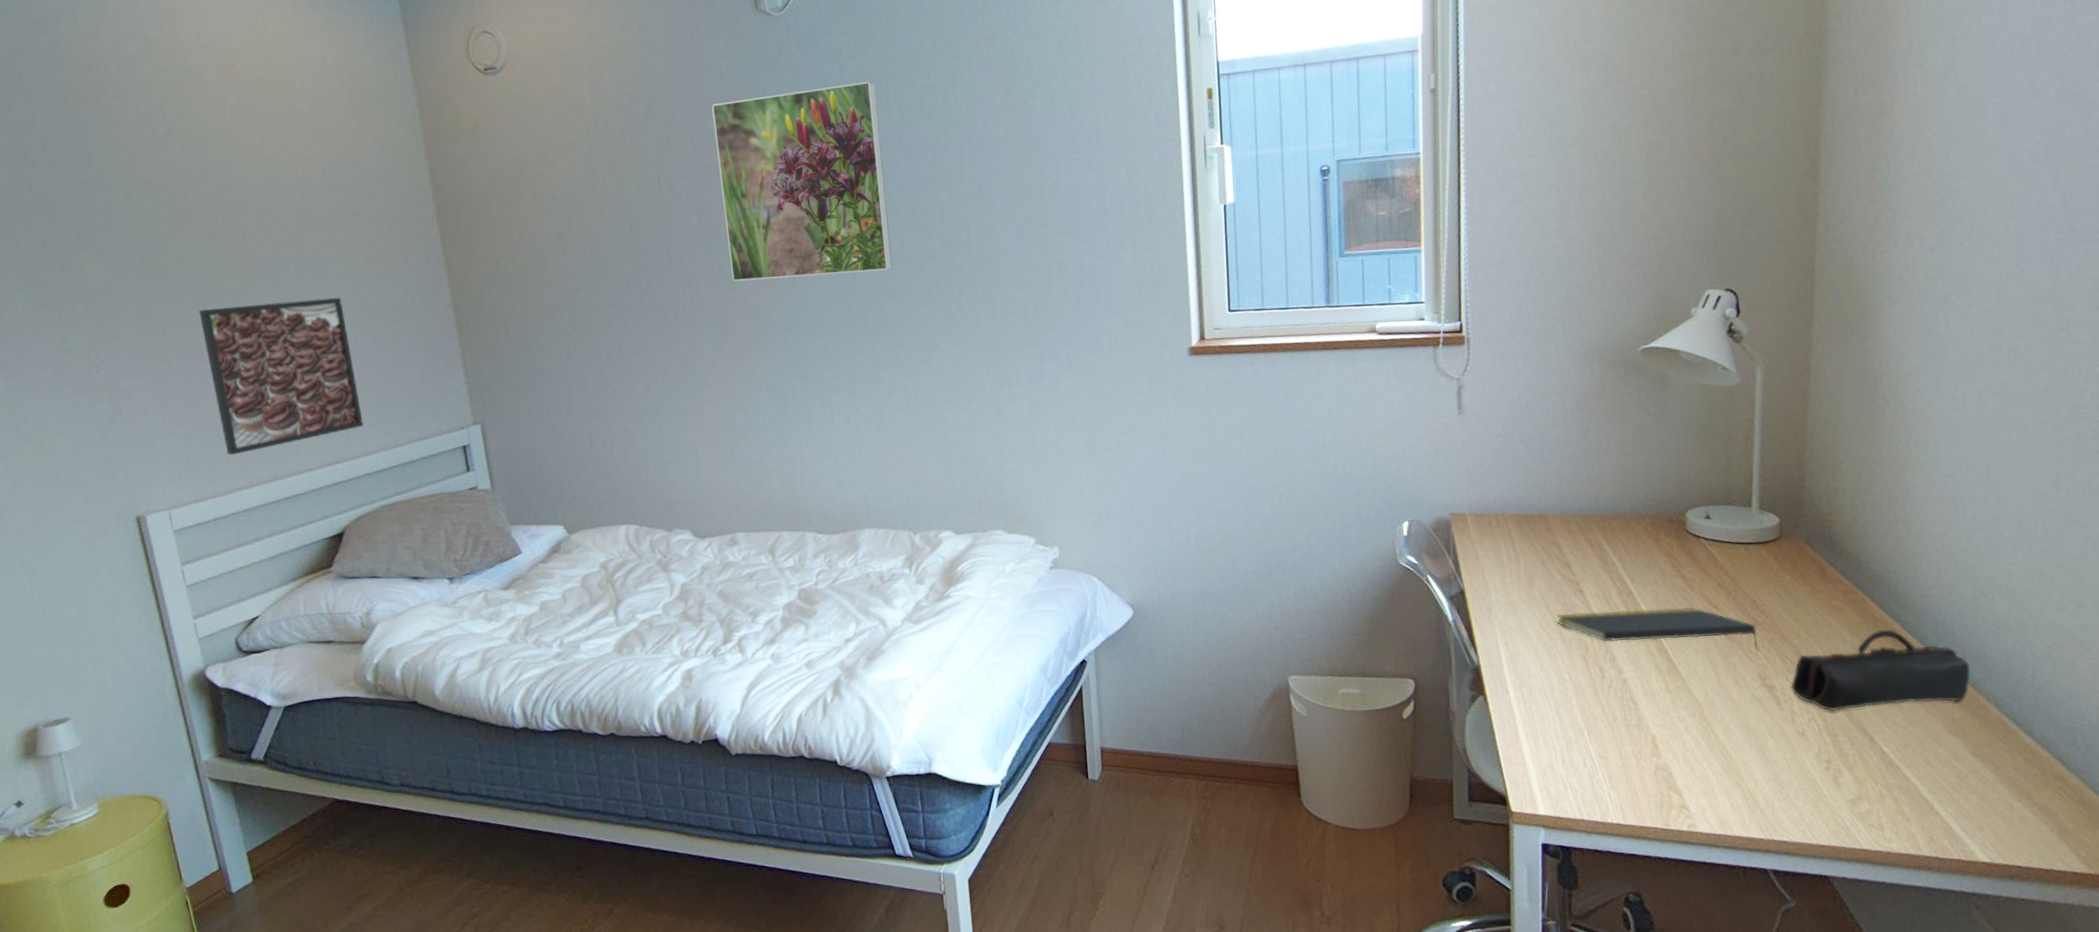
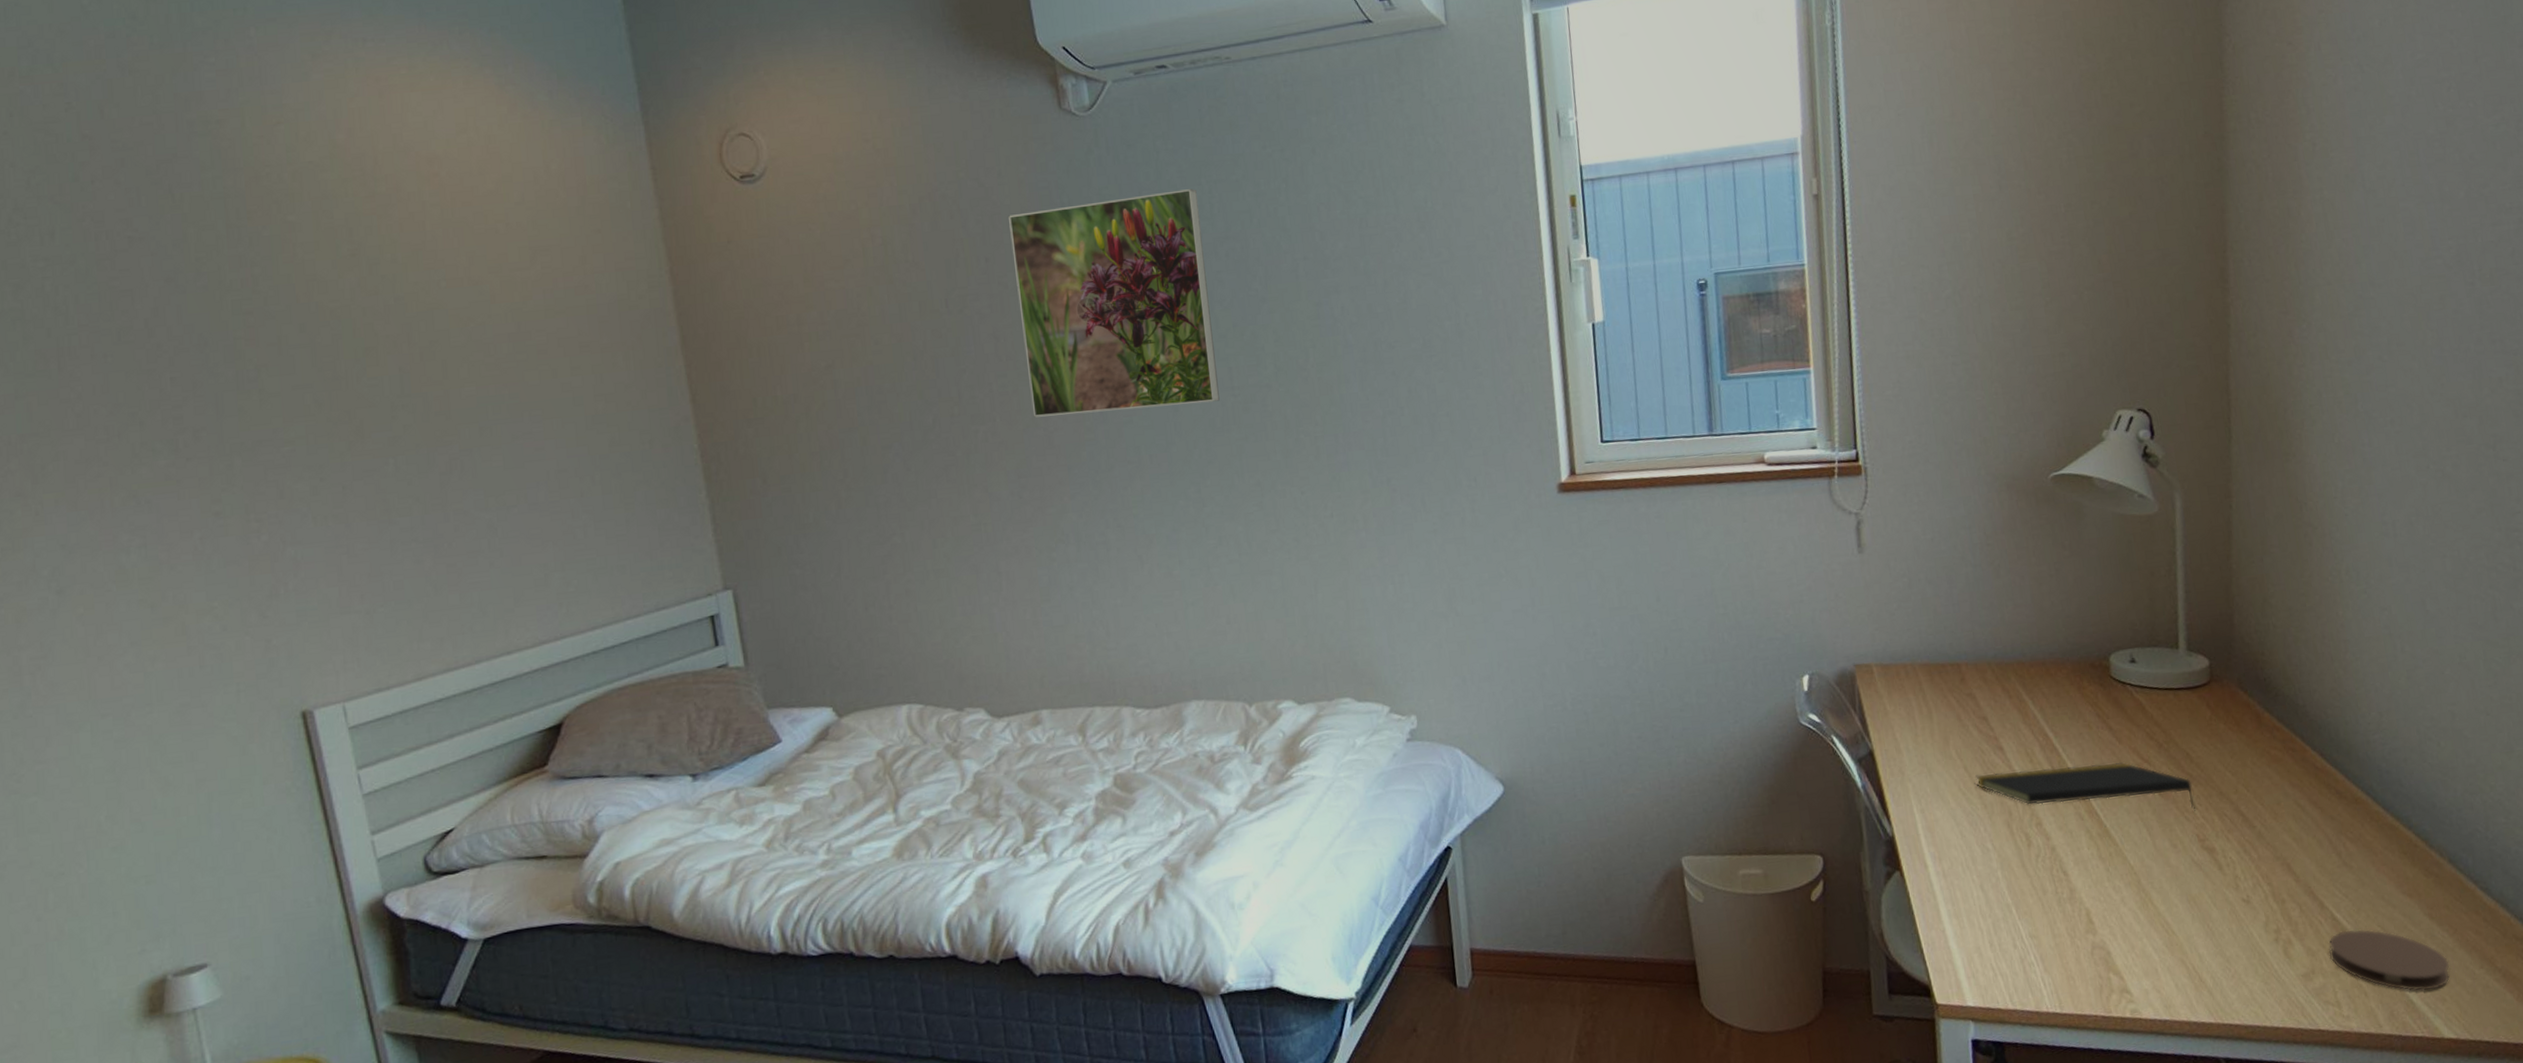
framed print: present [198,297,363,456] -> none [387,442,589,634]
pencil case: present [1790,629,1971,712] -> none [2232,779,2421,875]
coaster: none [1875,762,1989,820] -> present [2328,929,2450,991]

